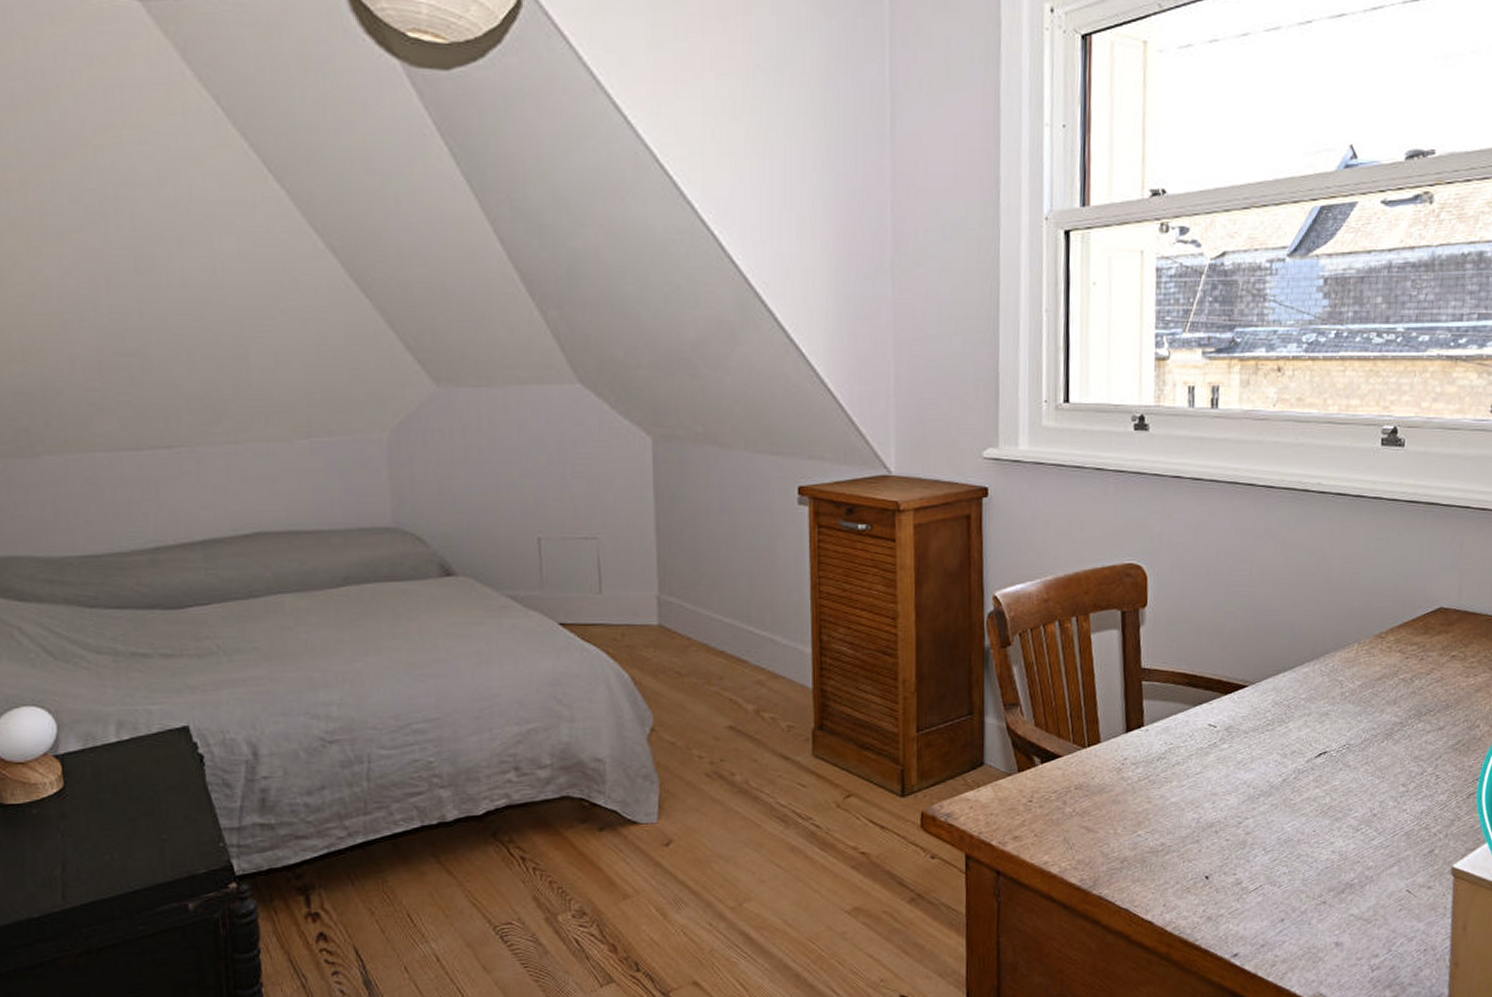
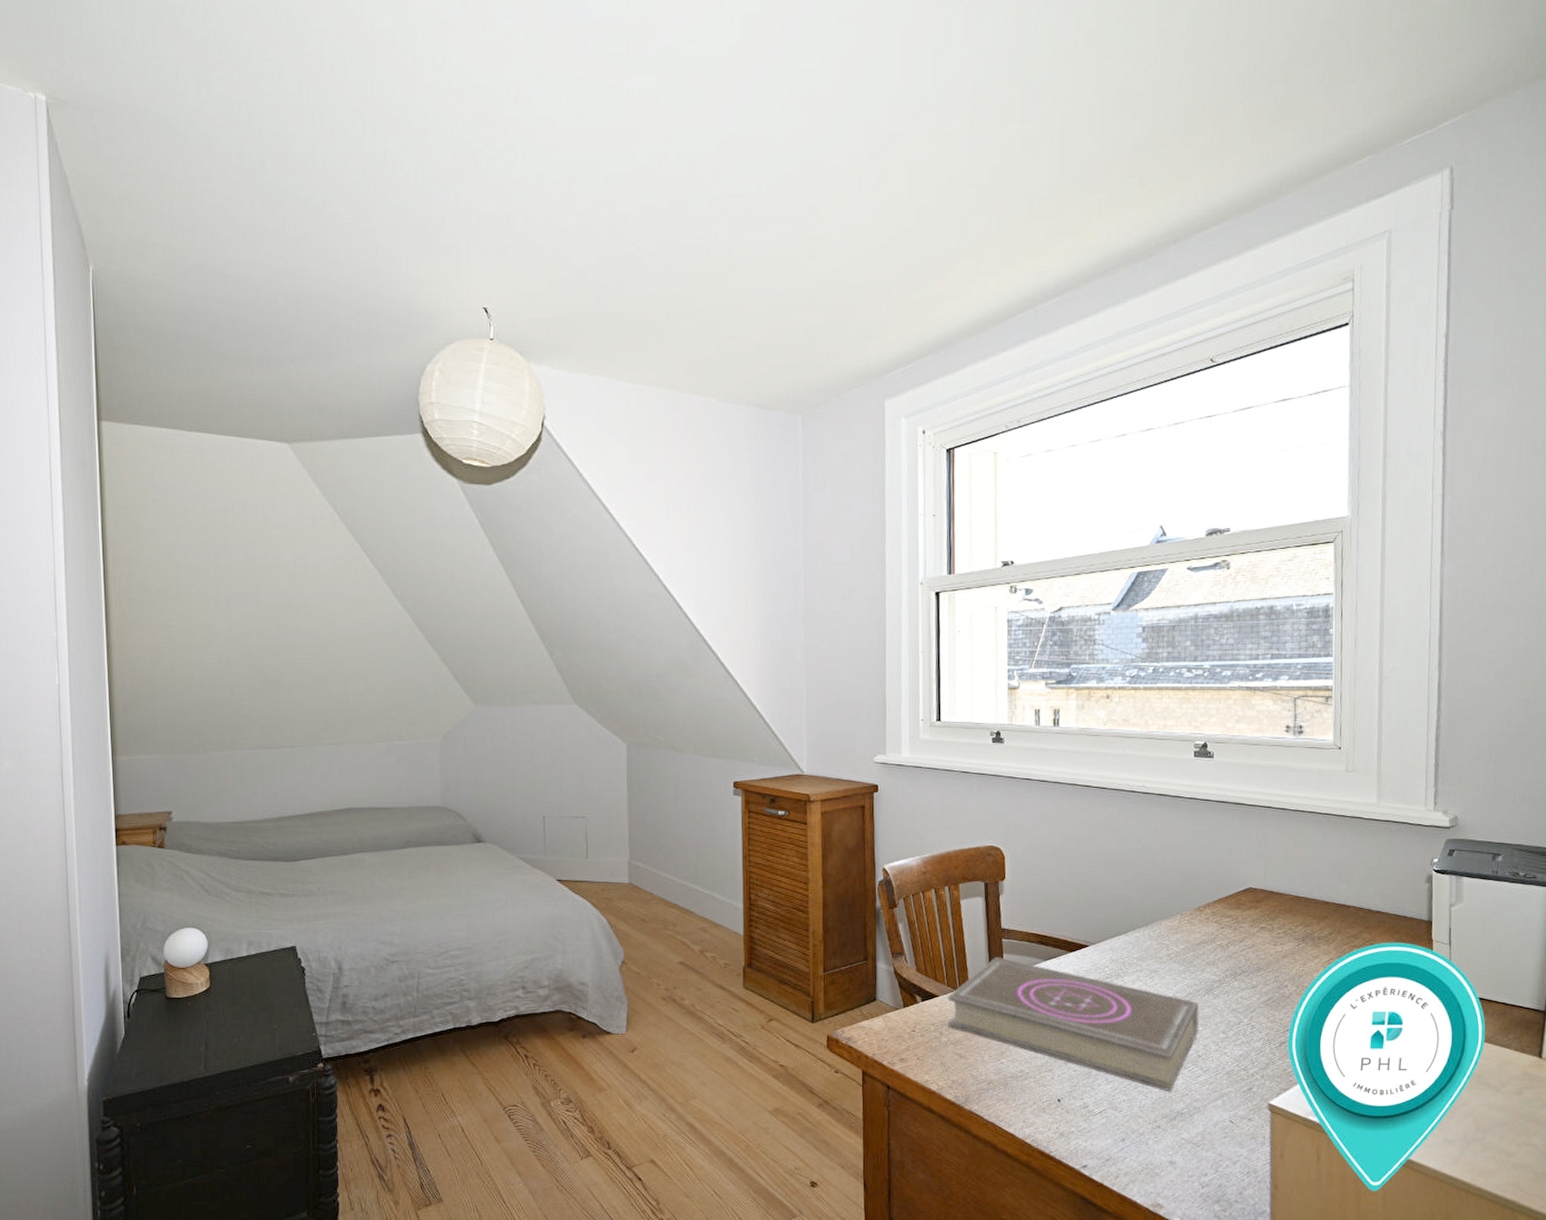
book: none [1073,703,1376,860] -> present [947,956,1199,1092]

